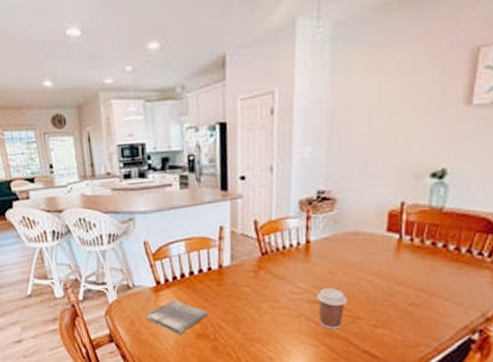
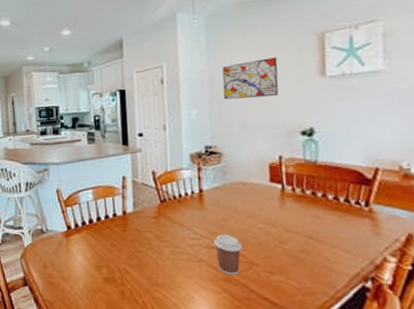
dish towel: present [146,300,209,335] -> none [58,244,115,280]
wall art: none [346,80,416,135] -> present [222,57,279,100]

